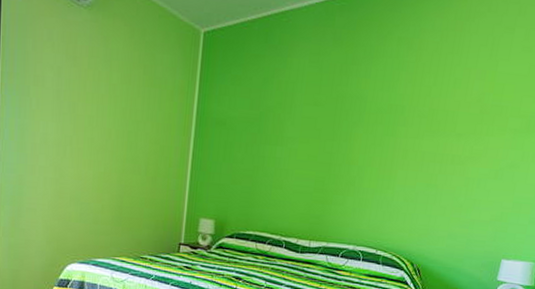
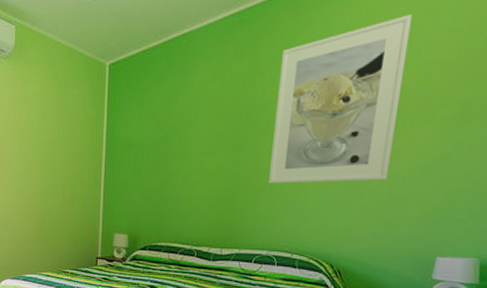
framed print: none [358,26,494,183] -> present [268,14,413,184]

